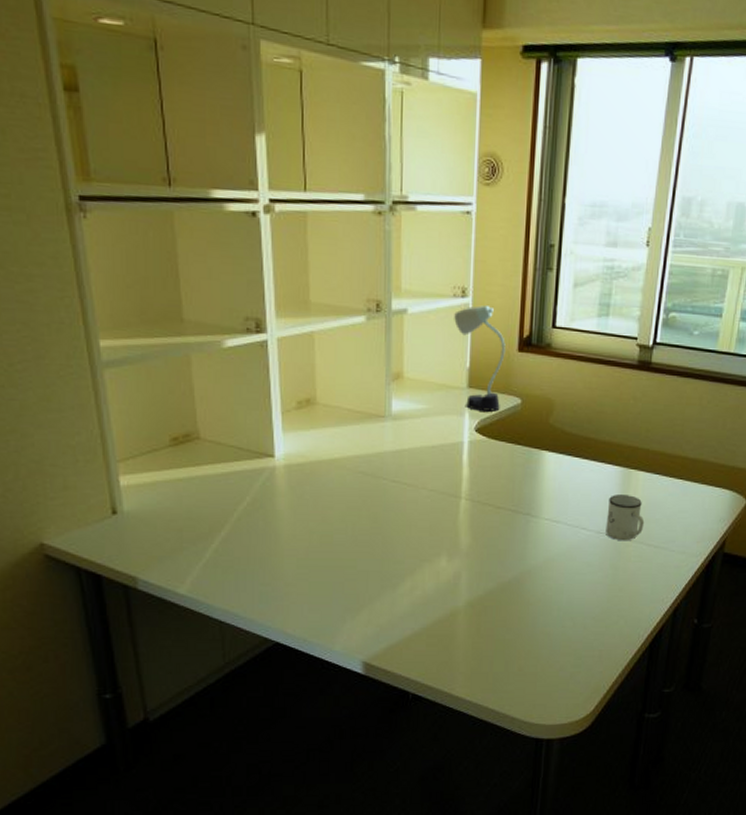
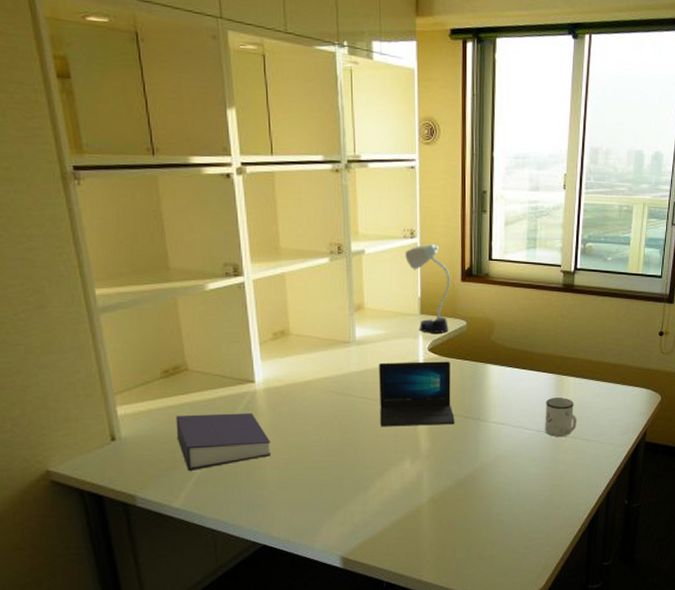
book: none [184,489,290,553] -> present [175,412,272,471]
laptop: none [415,442,501,518] -> present [379,361,455,426]

